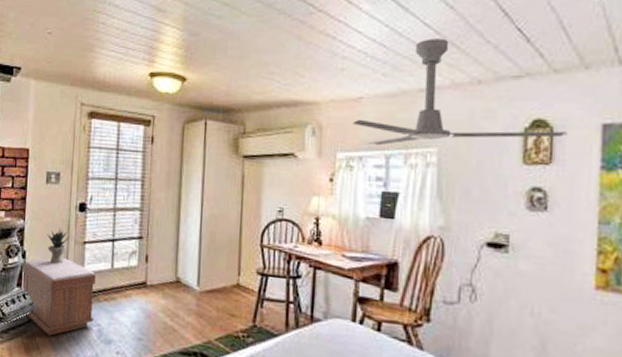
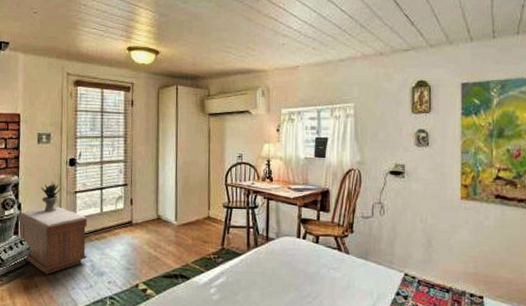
ceiling fan: present [353,38,569,146] -> none [292,21,441,103]

